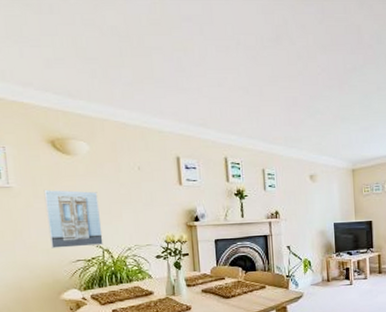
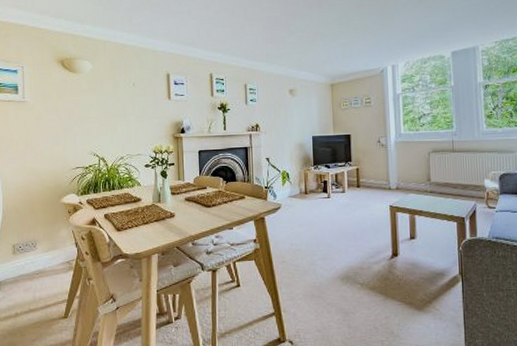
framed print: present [43,190,103,249] -> none [52,104,100,156]

